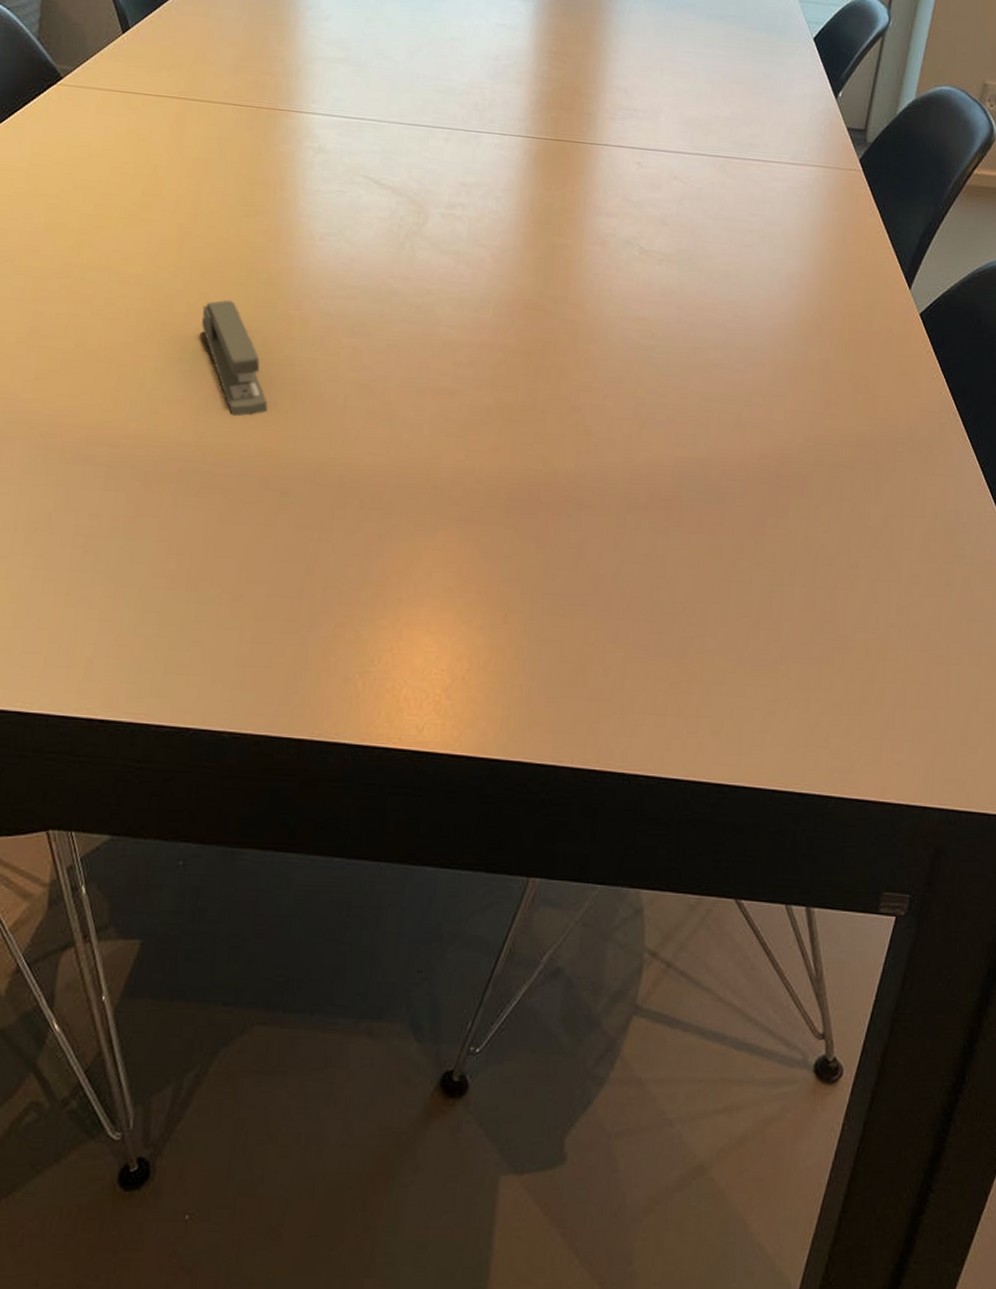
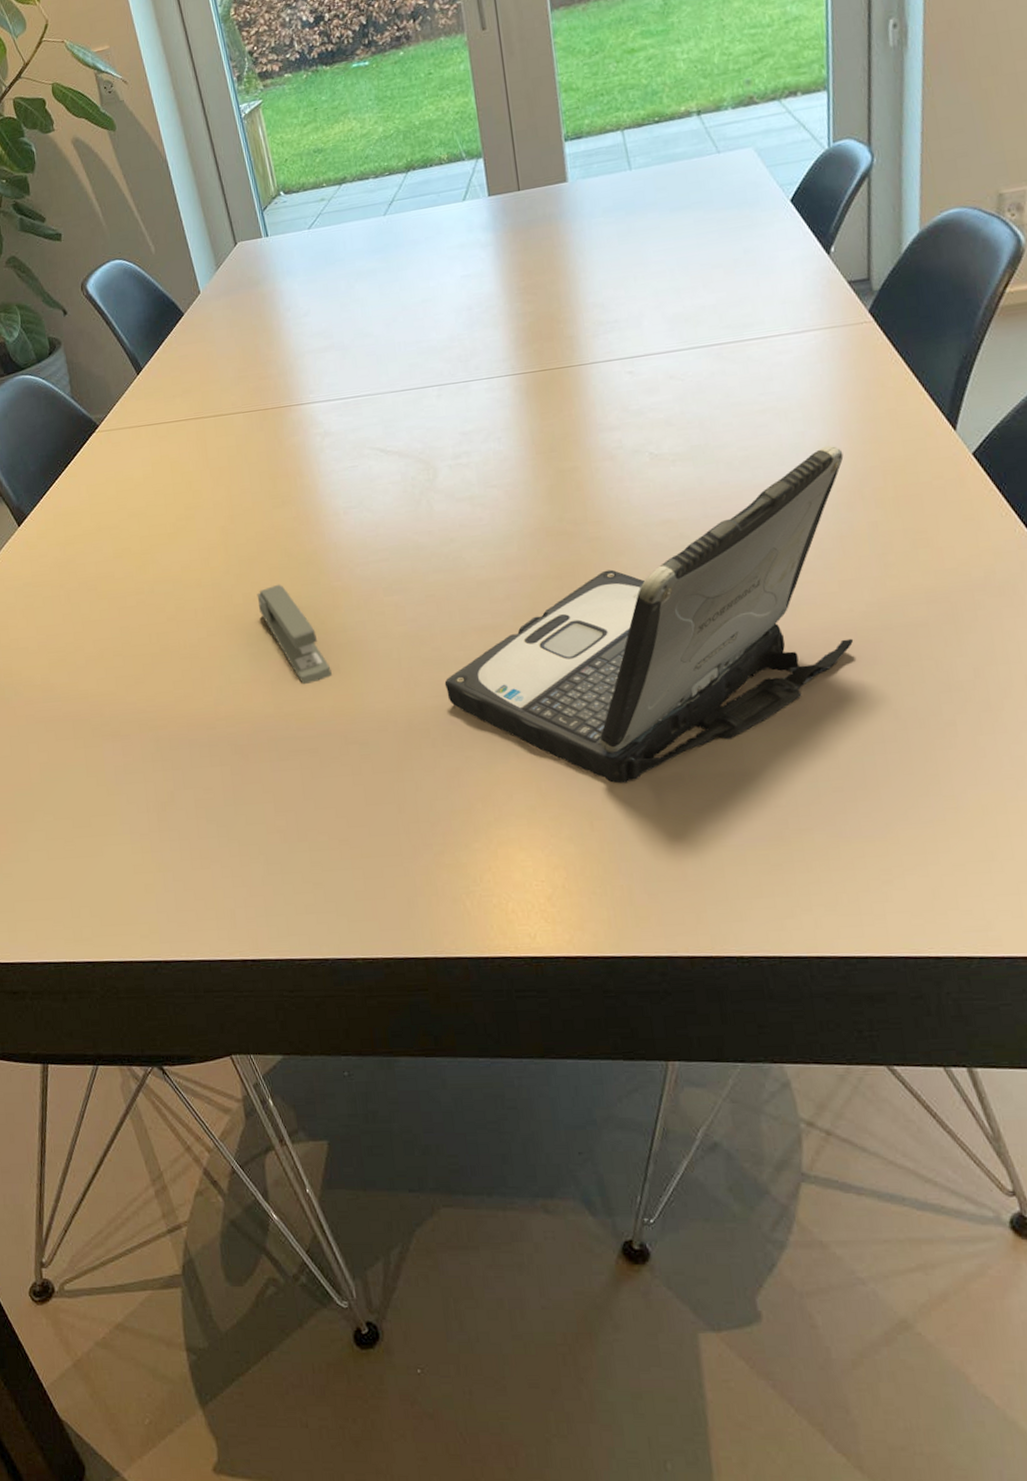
laptop: none [386,277,813,578] -> present [444,445,854,784]

